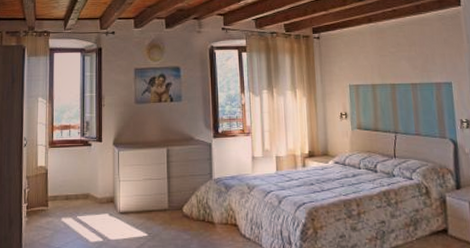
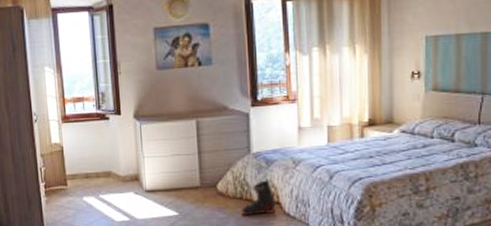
ski boot: none [203,202,234,238] -> present [241,178,276,216]

